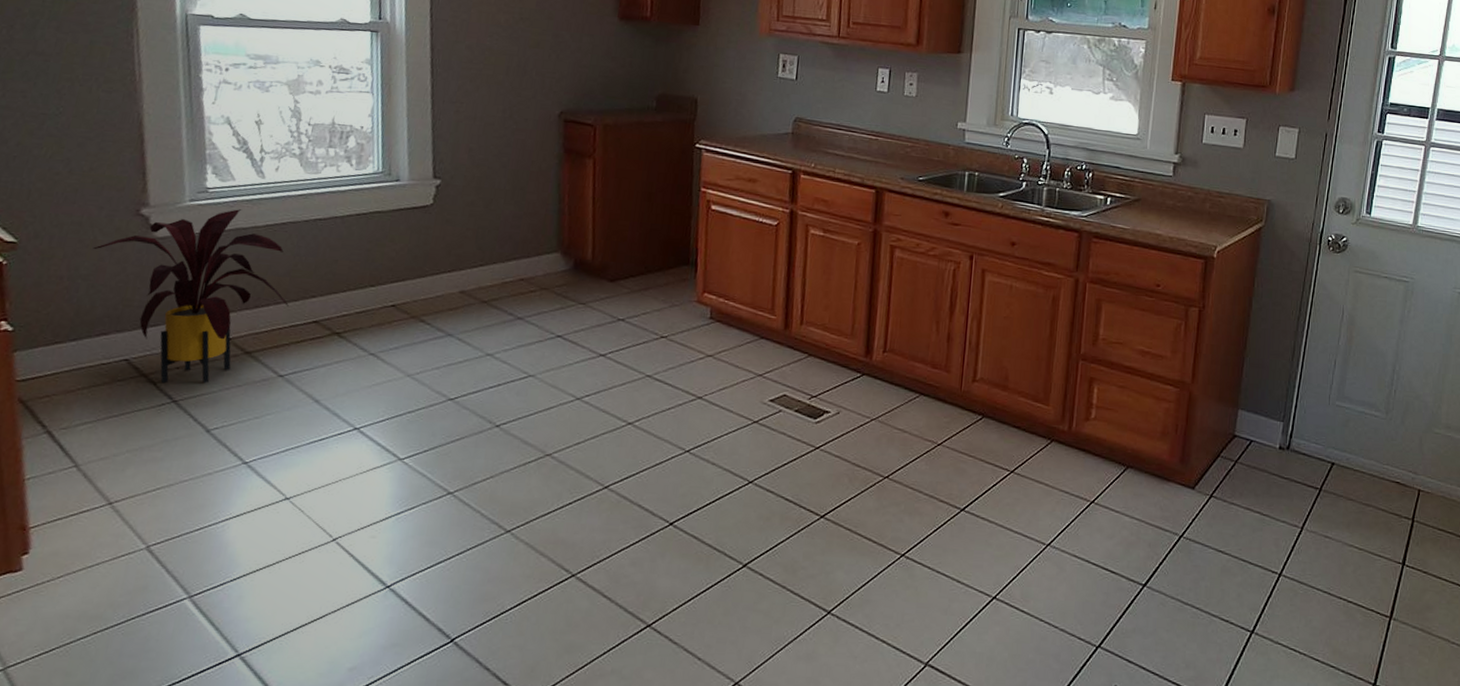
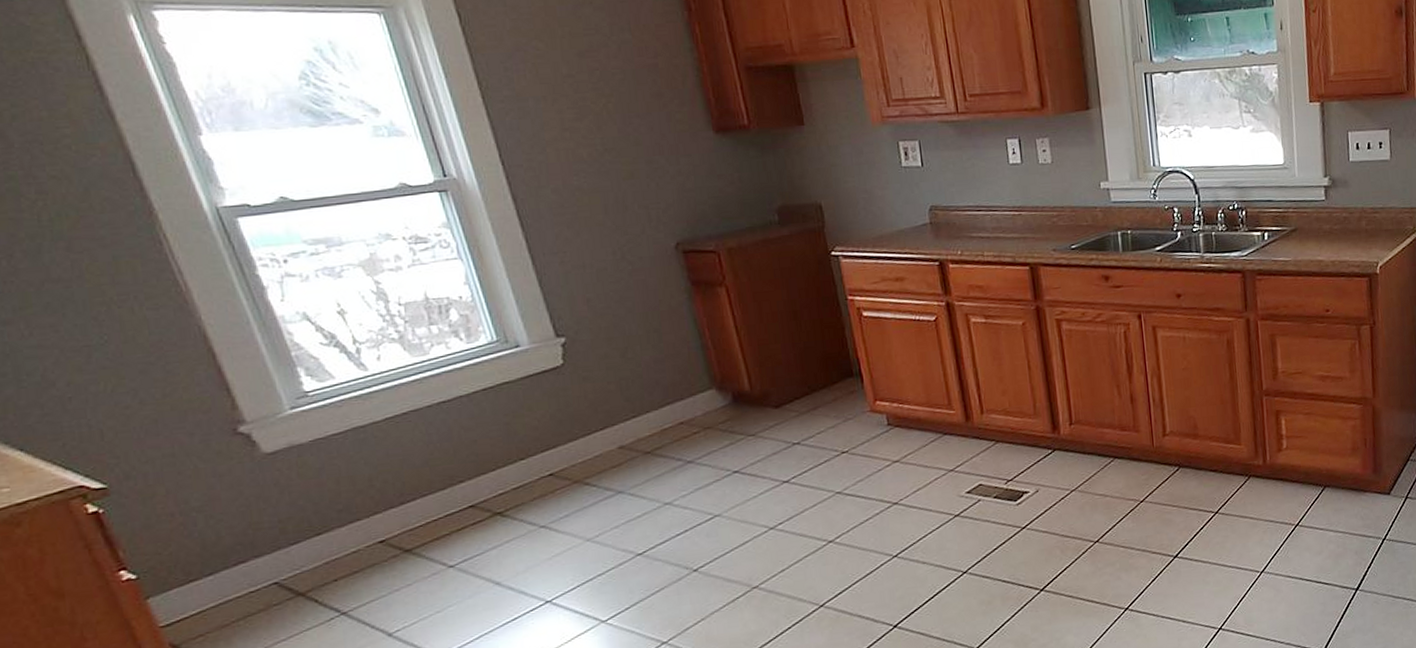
house plant: present [92,209,289,384] -> none [197,407,437,599]

